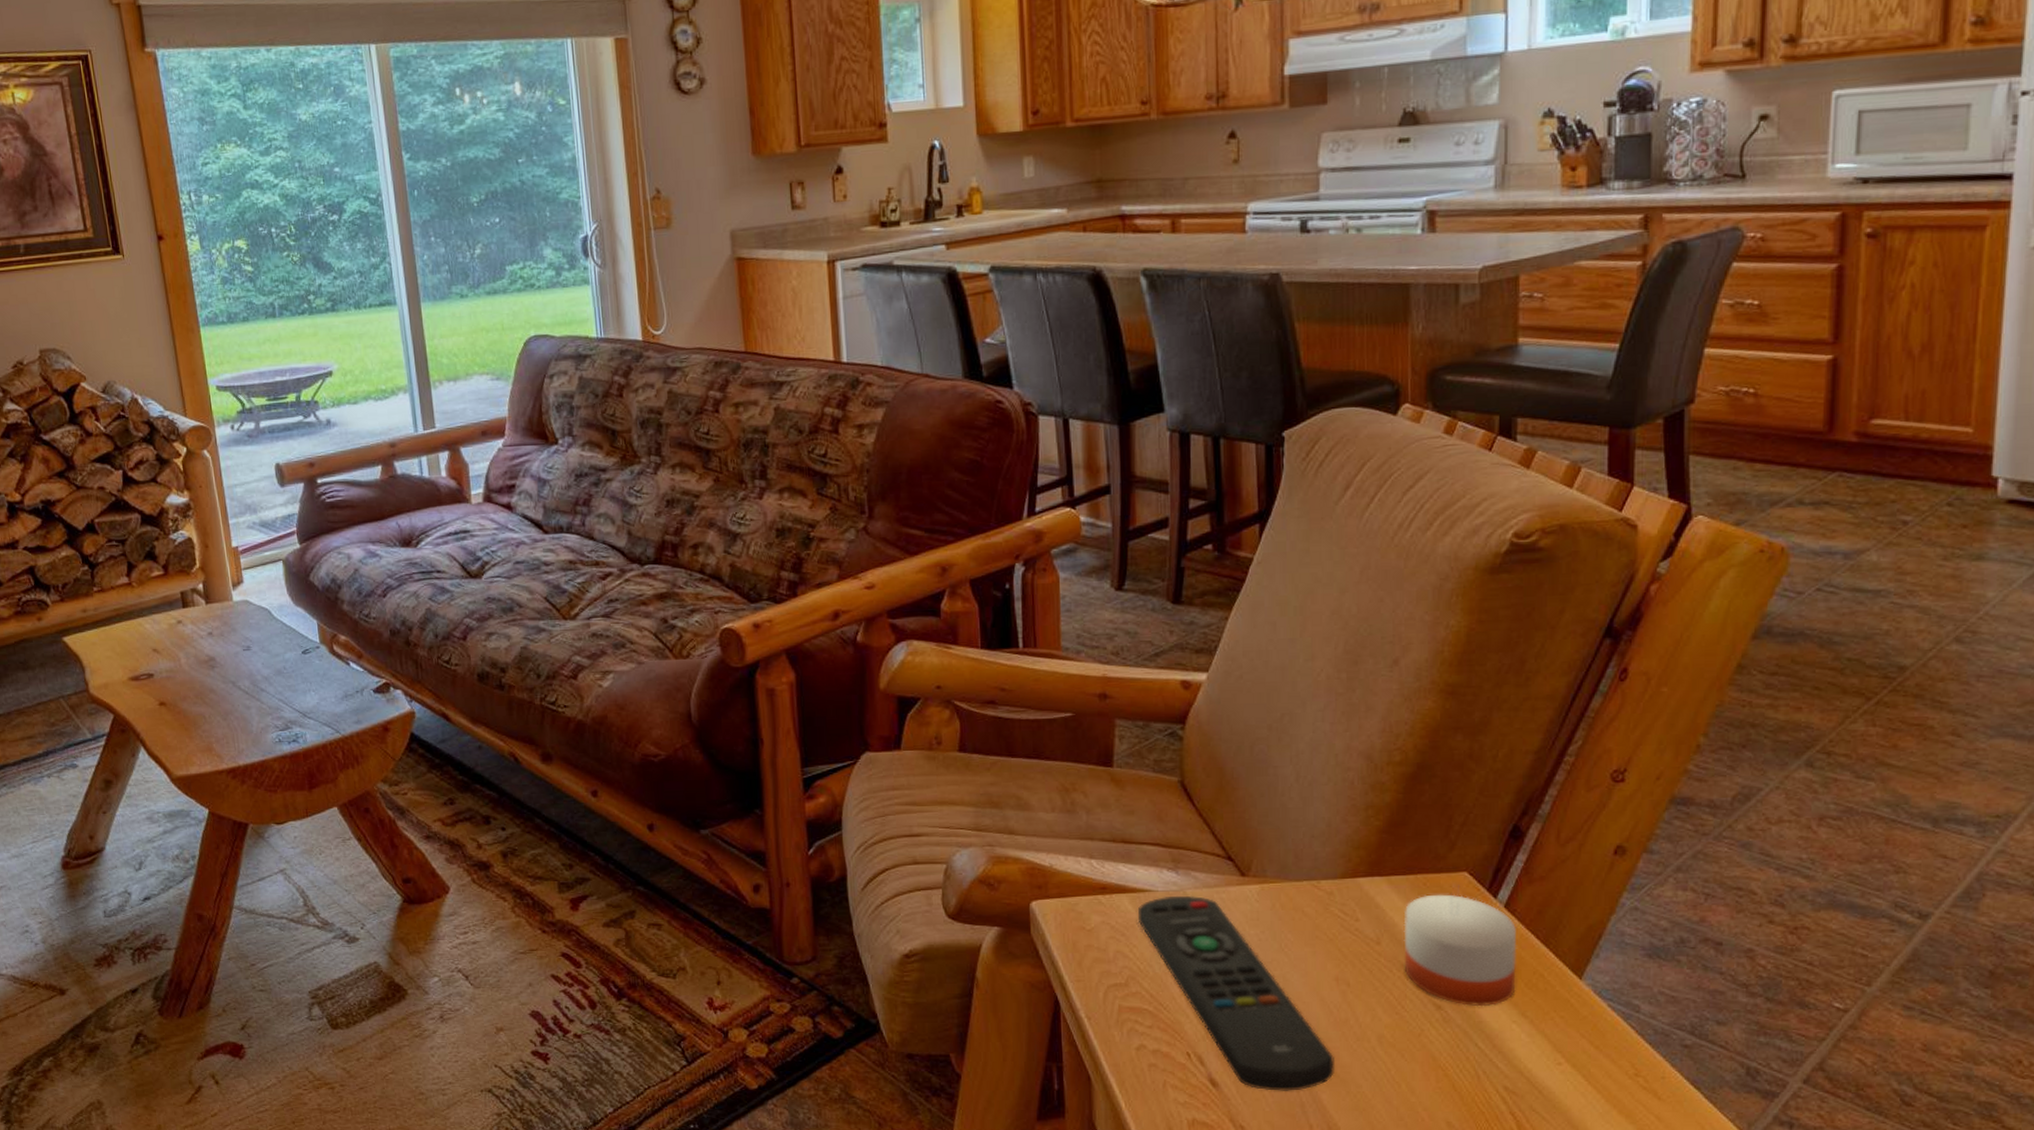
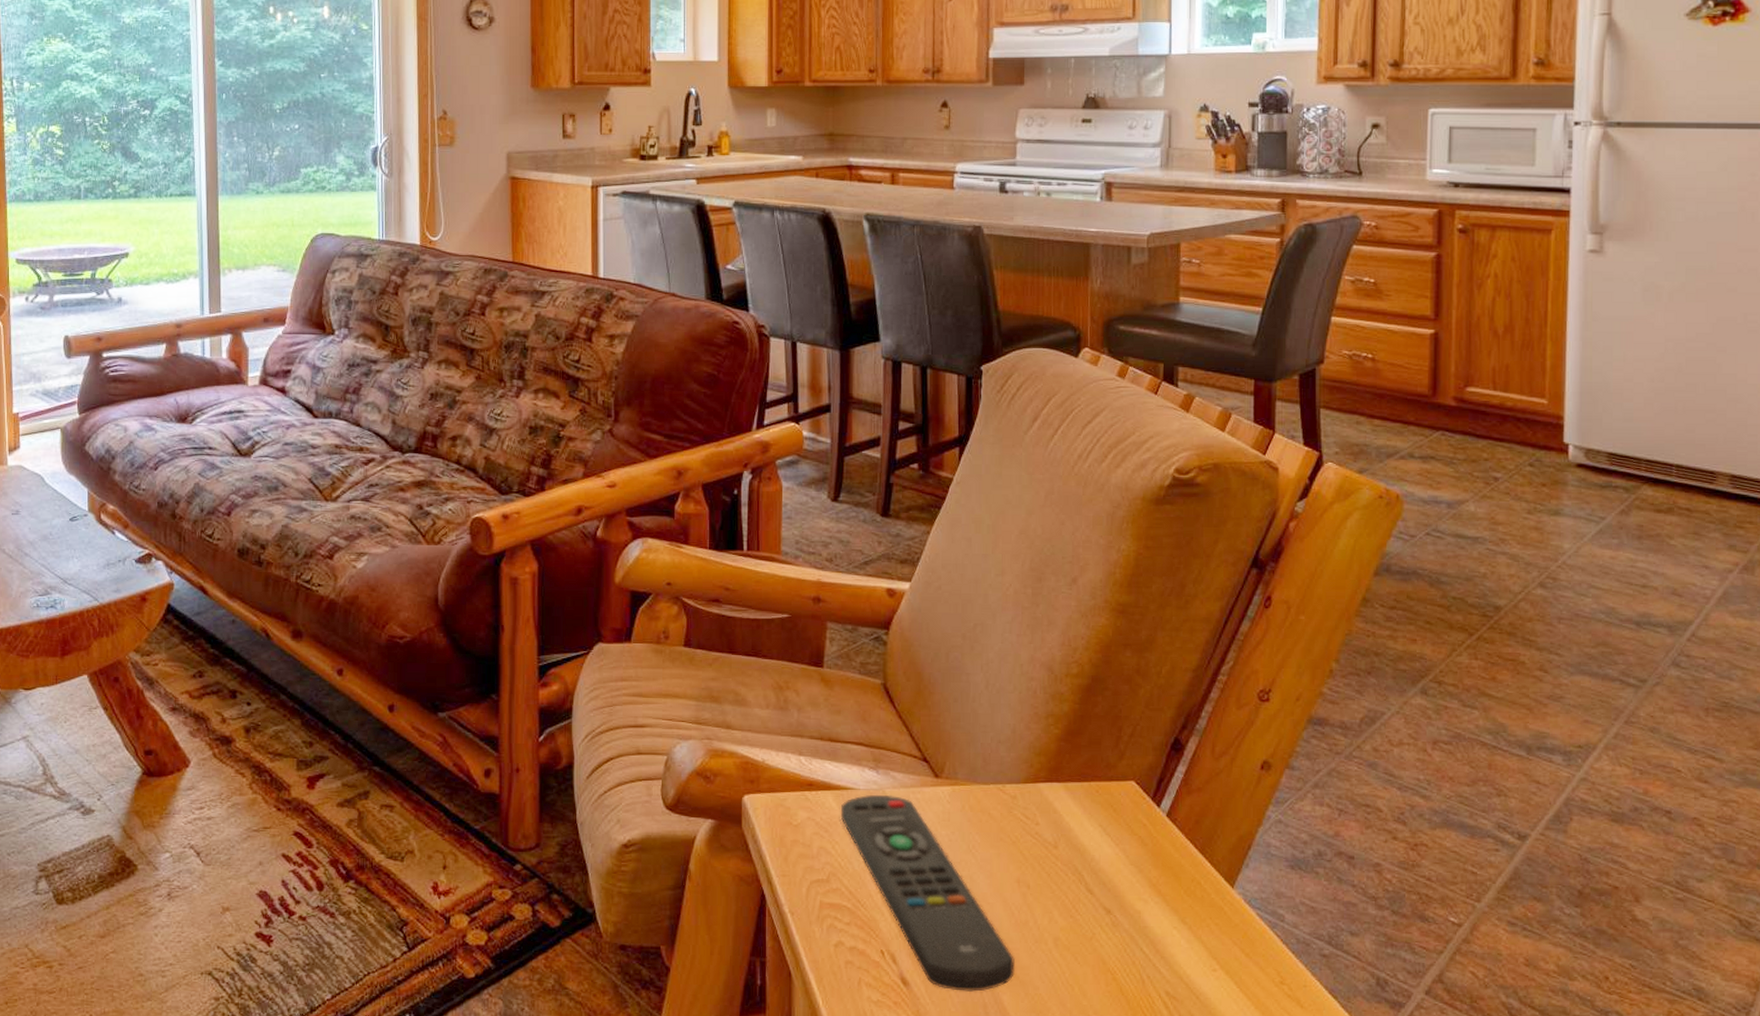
candle: present [1403,894,1517,1007] -> none [1078,801,1178,912]

